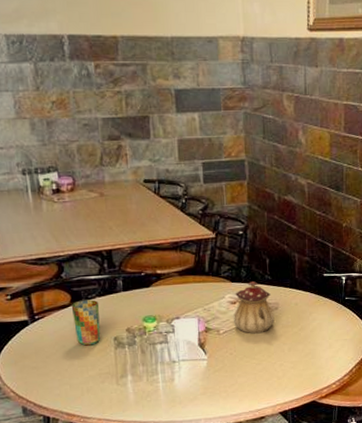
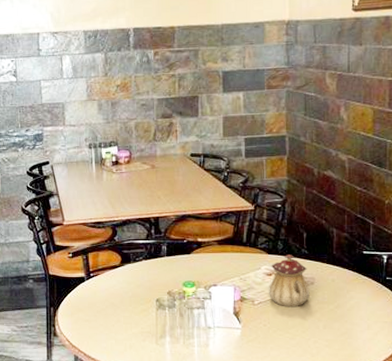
cup: present [71,299,101,346] -> none [121,262,145,305]

